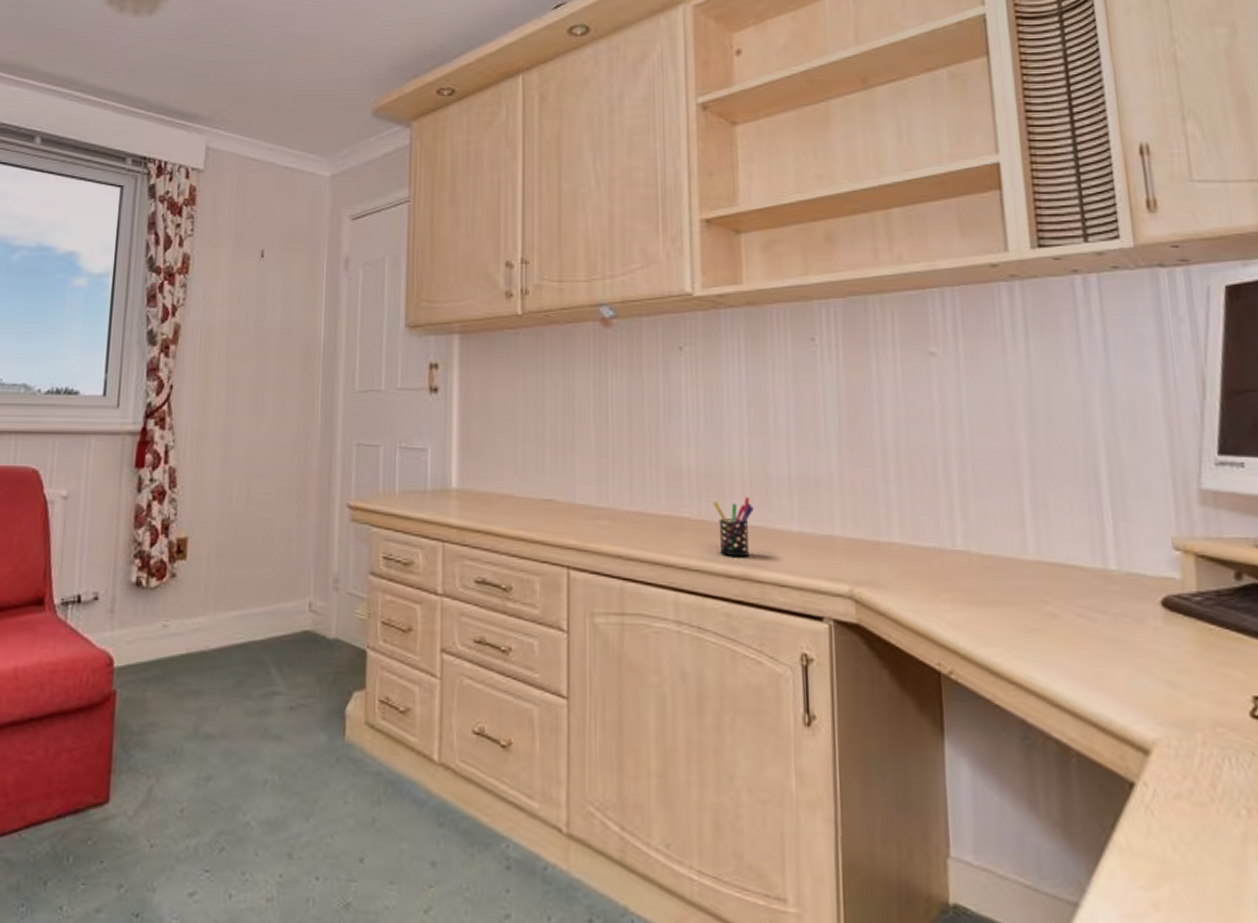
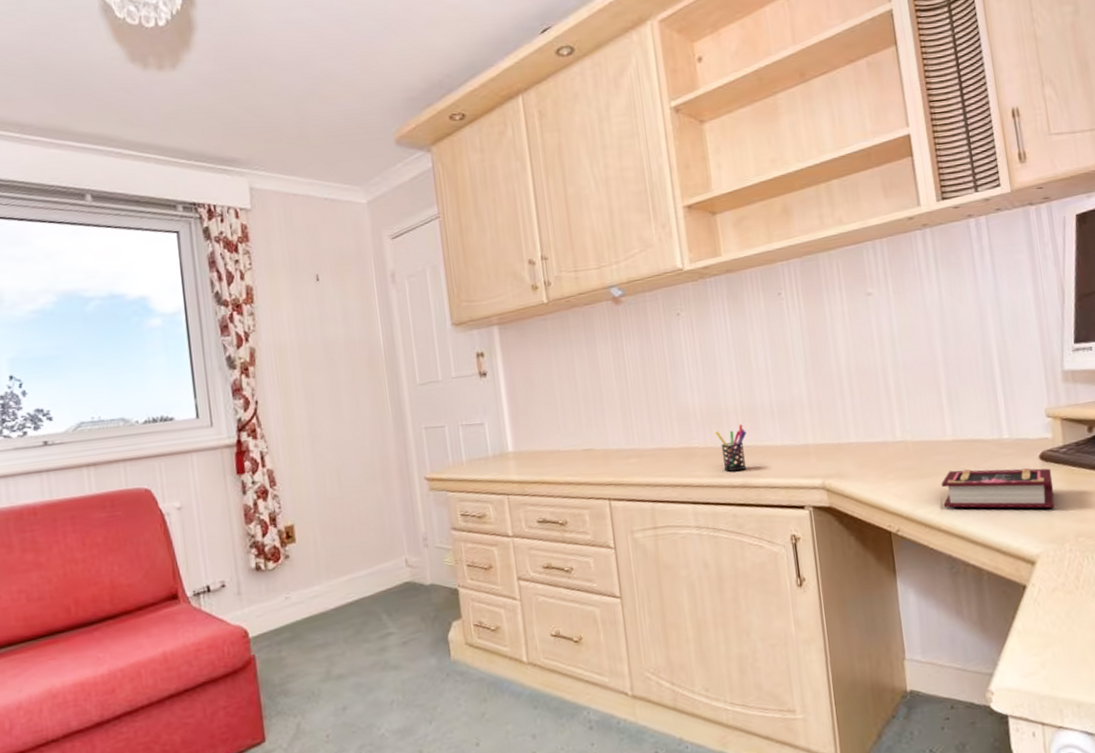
book: none [1016,602,1182,678] -> present [941,467,1055,508]

